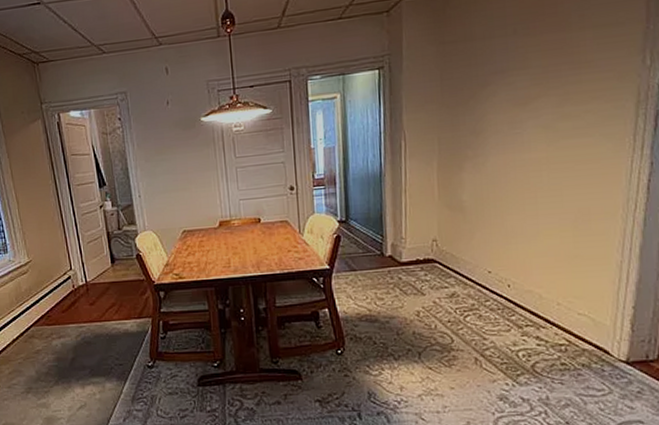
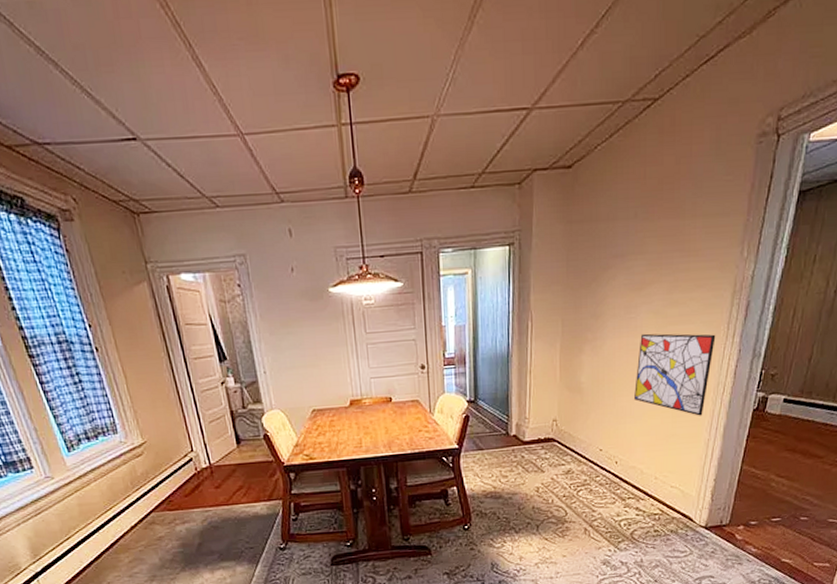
wall art: none [525,147,620,236] -> present [634,333,716,416]

